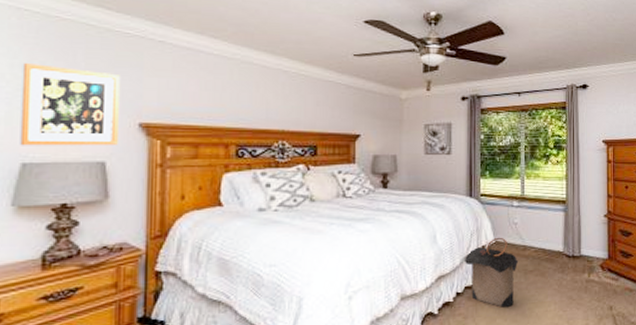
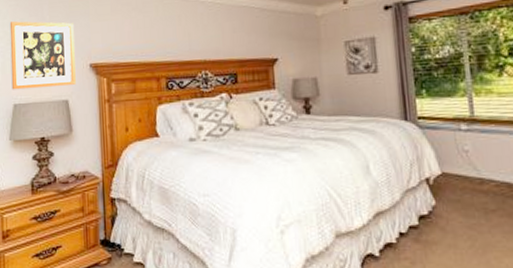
laundry hamper: present [465,237,519,307] -> none [406,167,476,254]

